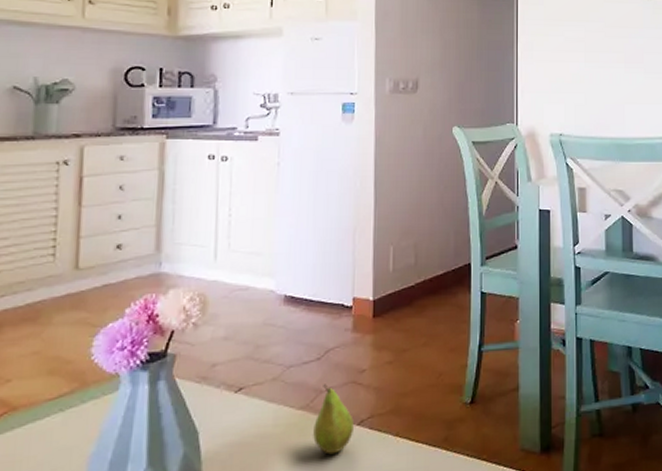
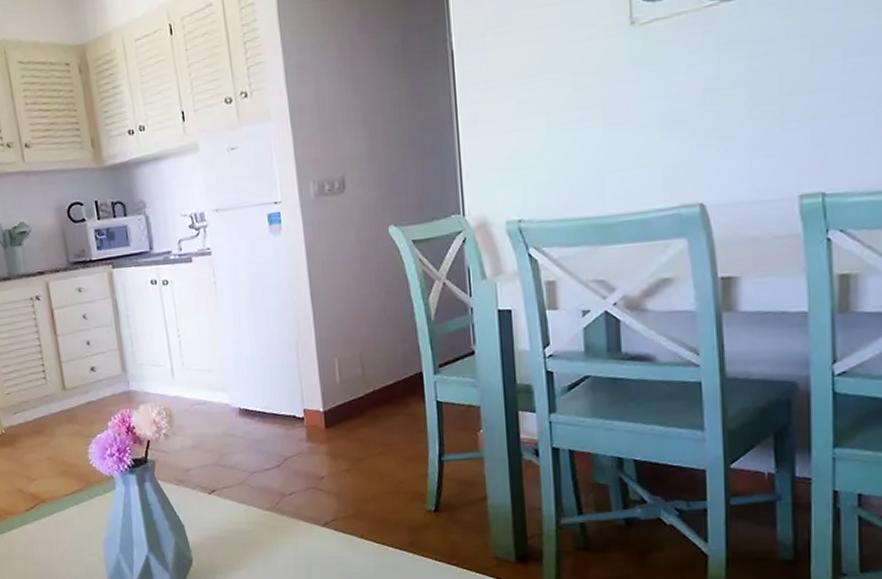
fruit: present [313,384,354,455] -> none [282,489,320,551]

